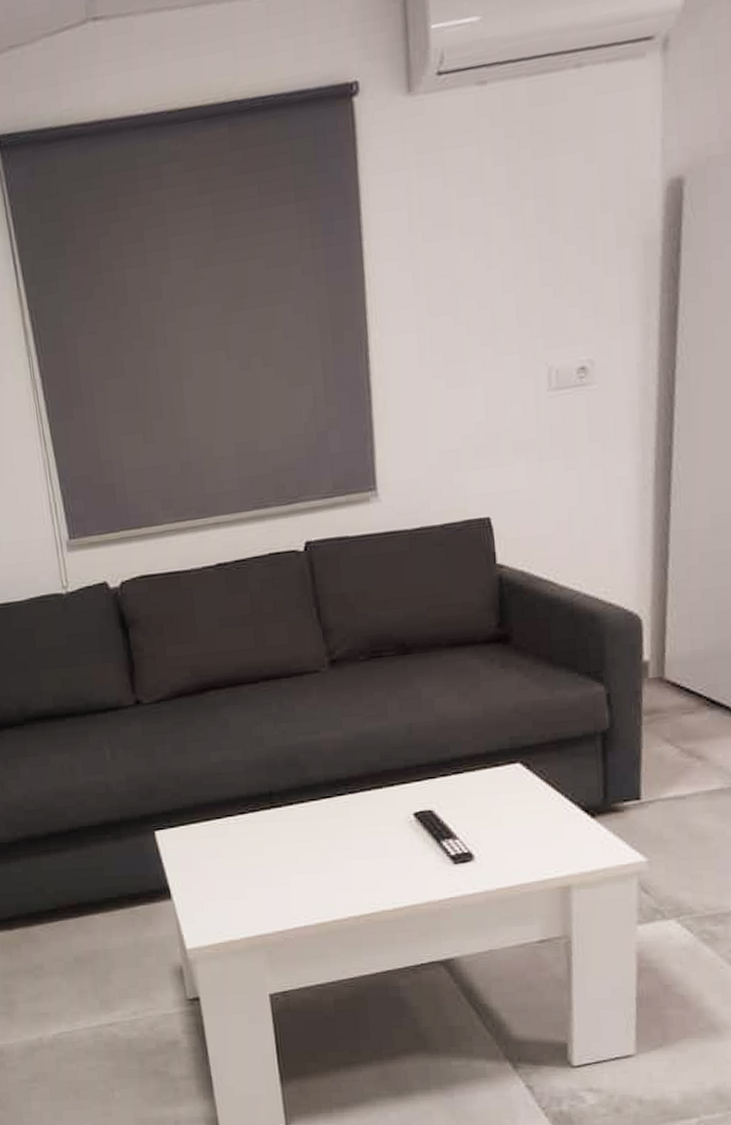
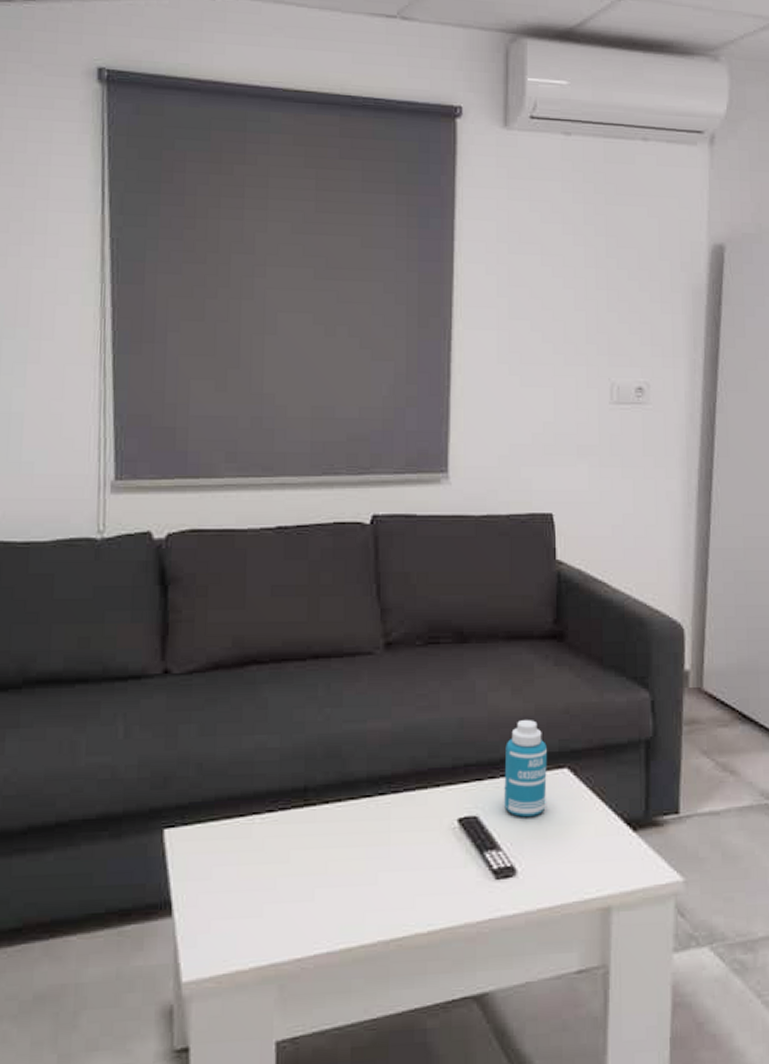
bottle: none [455,721,500,809] -> present [504,720,547,817]

